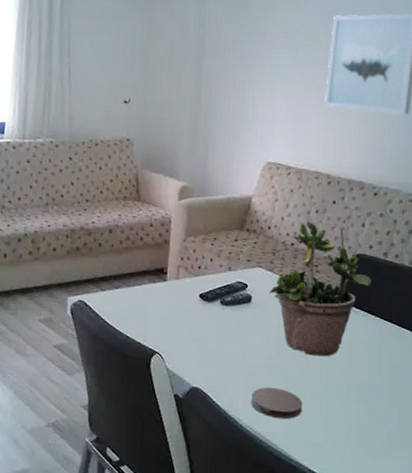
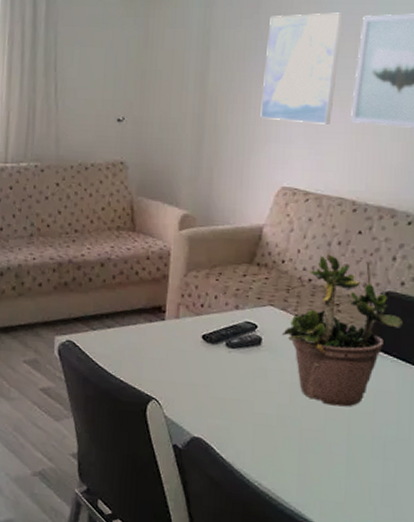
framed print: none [248,12,317,108] -> present [260,12,343,124]
coaster: present [251,387,303,420] -> none [260,438,319,475]

